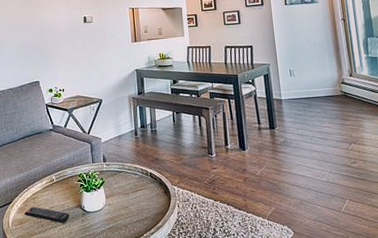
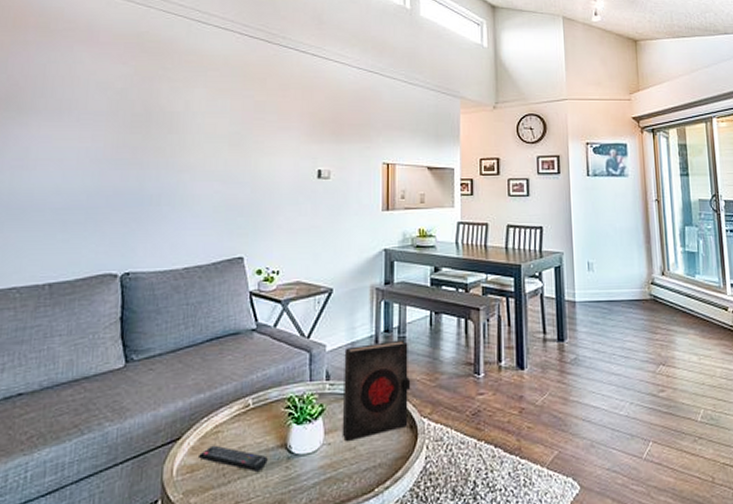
book: none [114,132,164,203] -> present [342,339,411,442]

